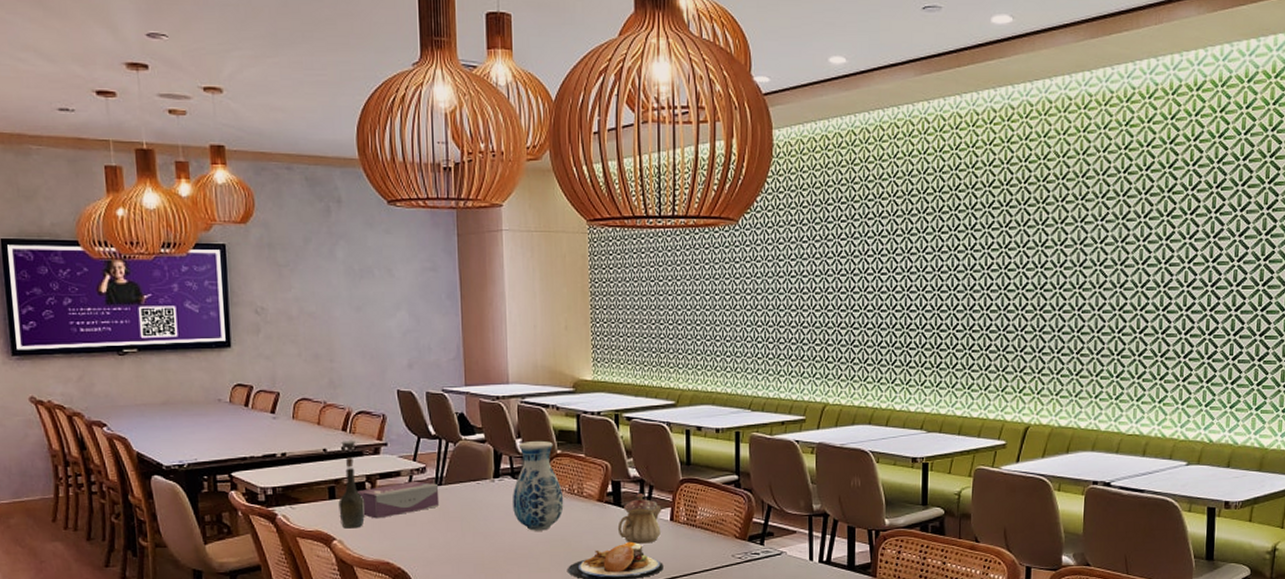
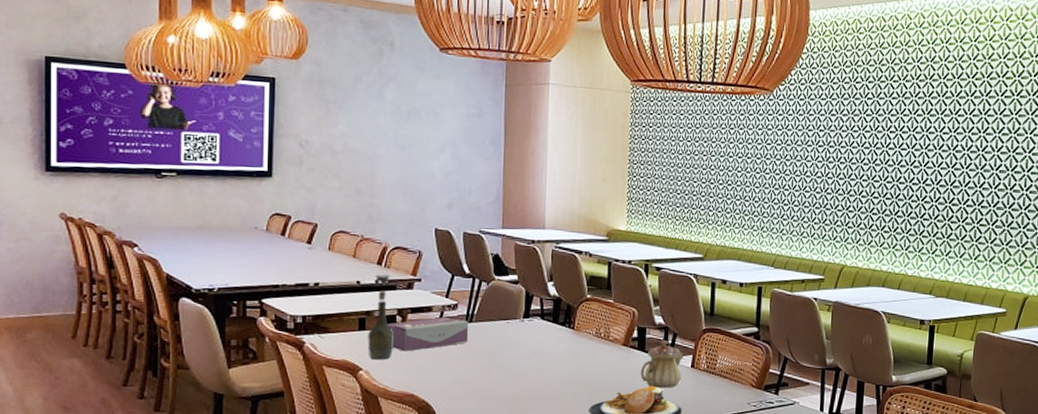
vase: present [513,440,564,531] -> none [540,284,590,371]

